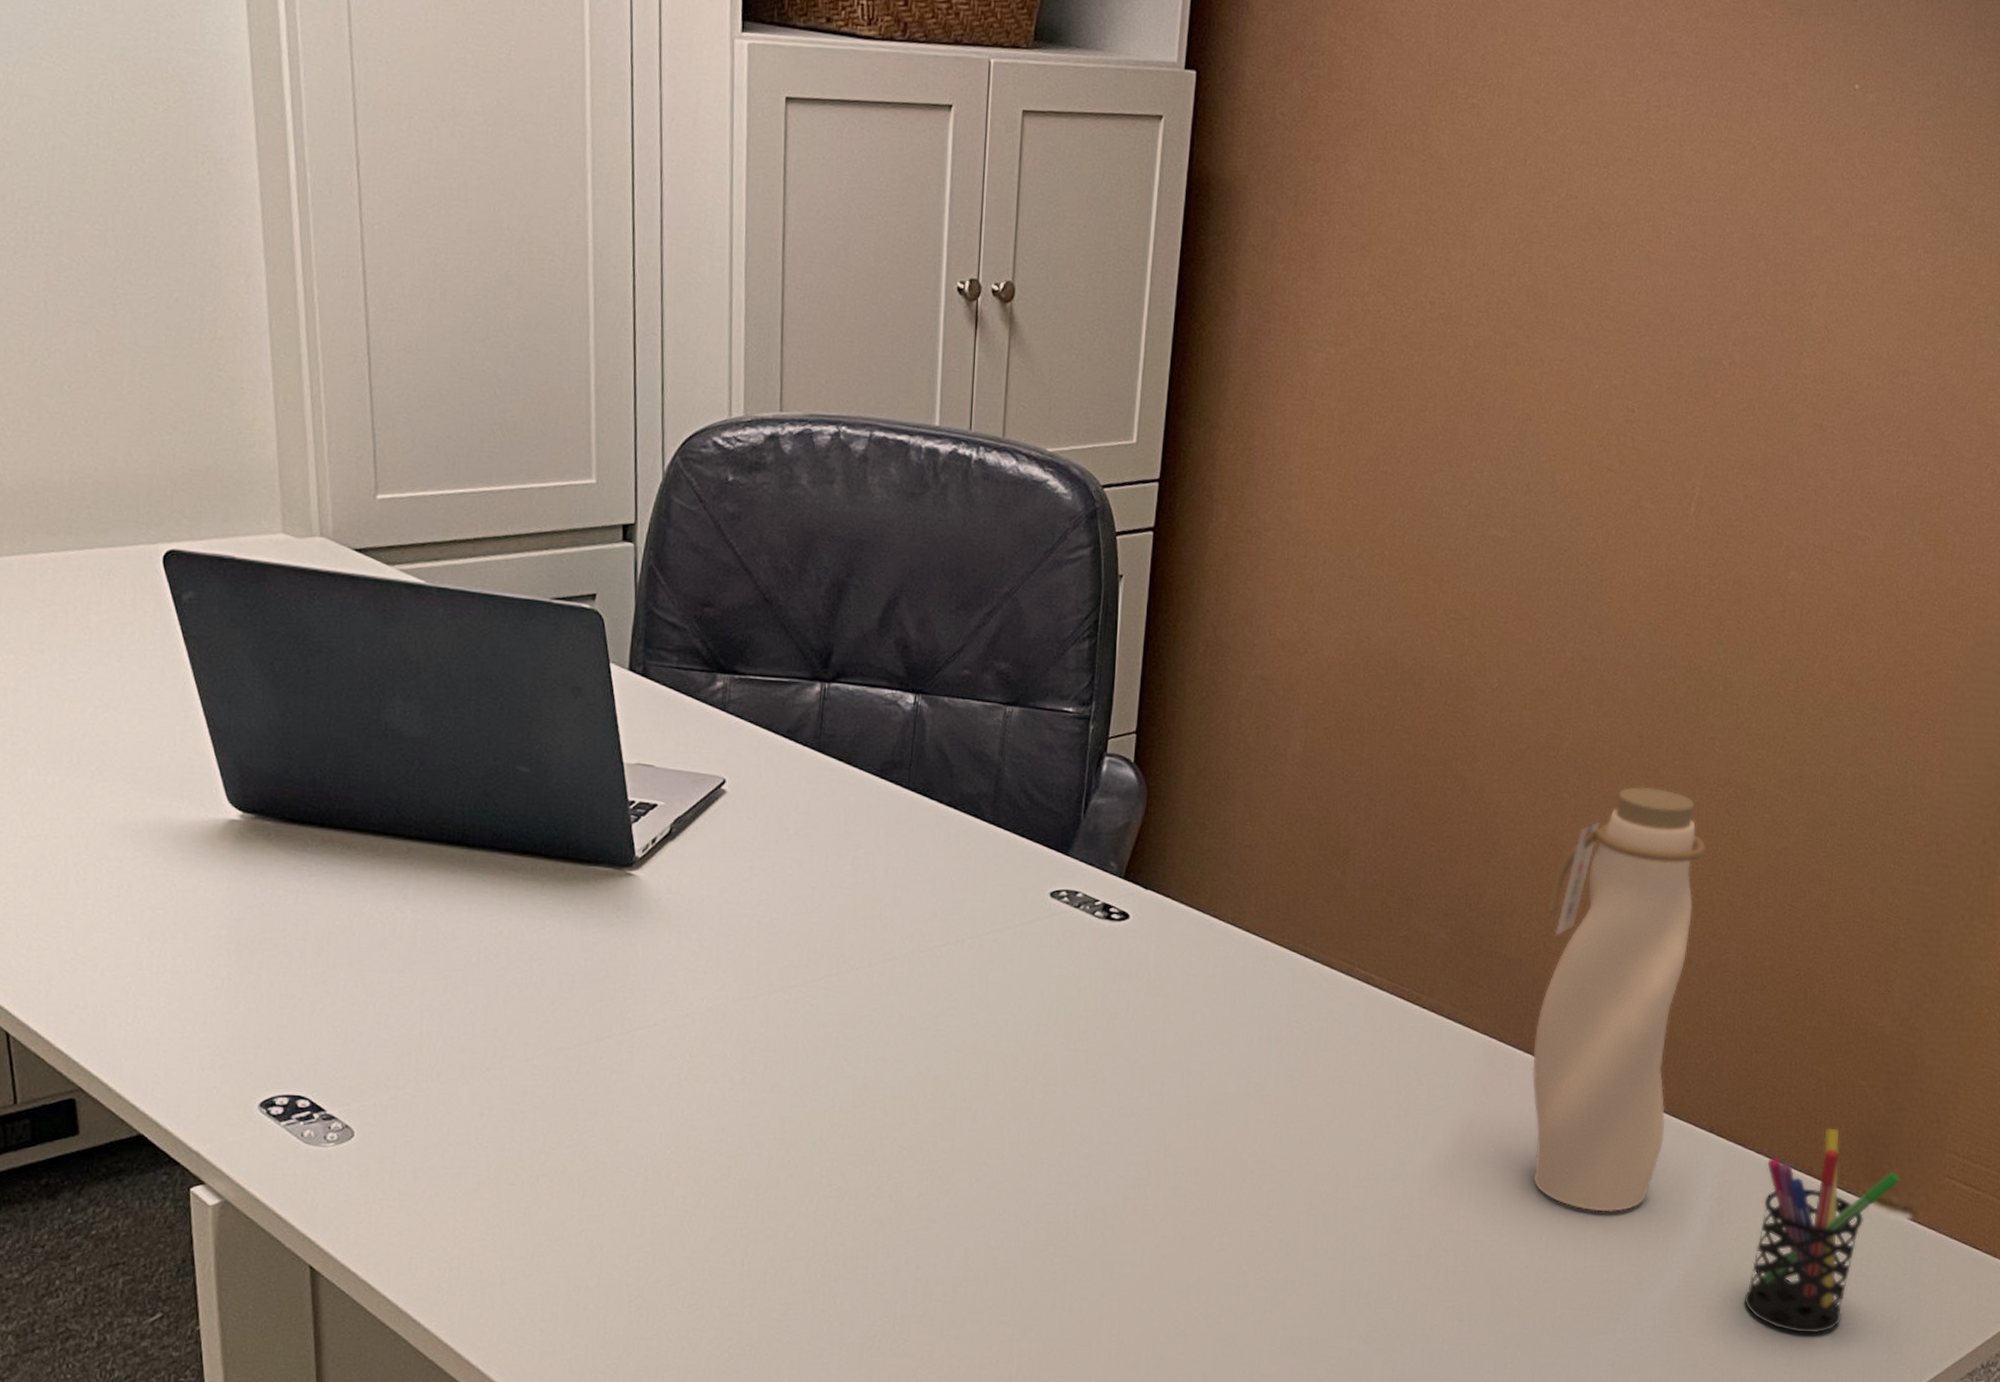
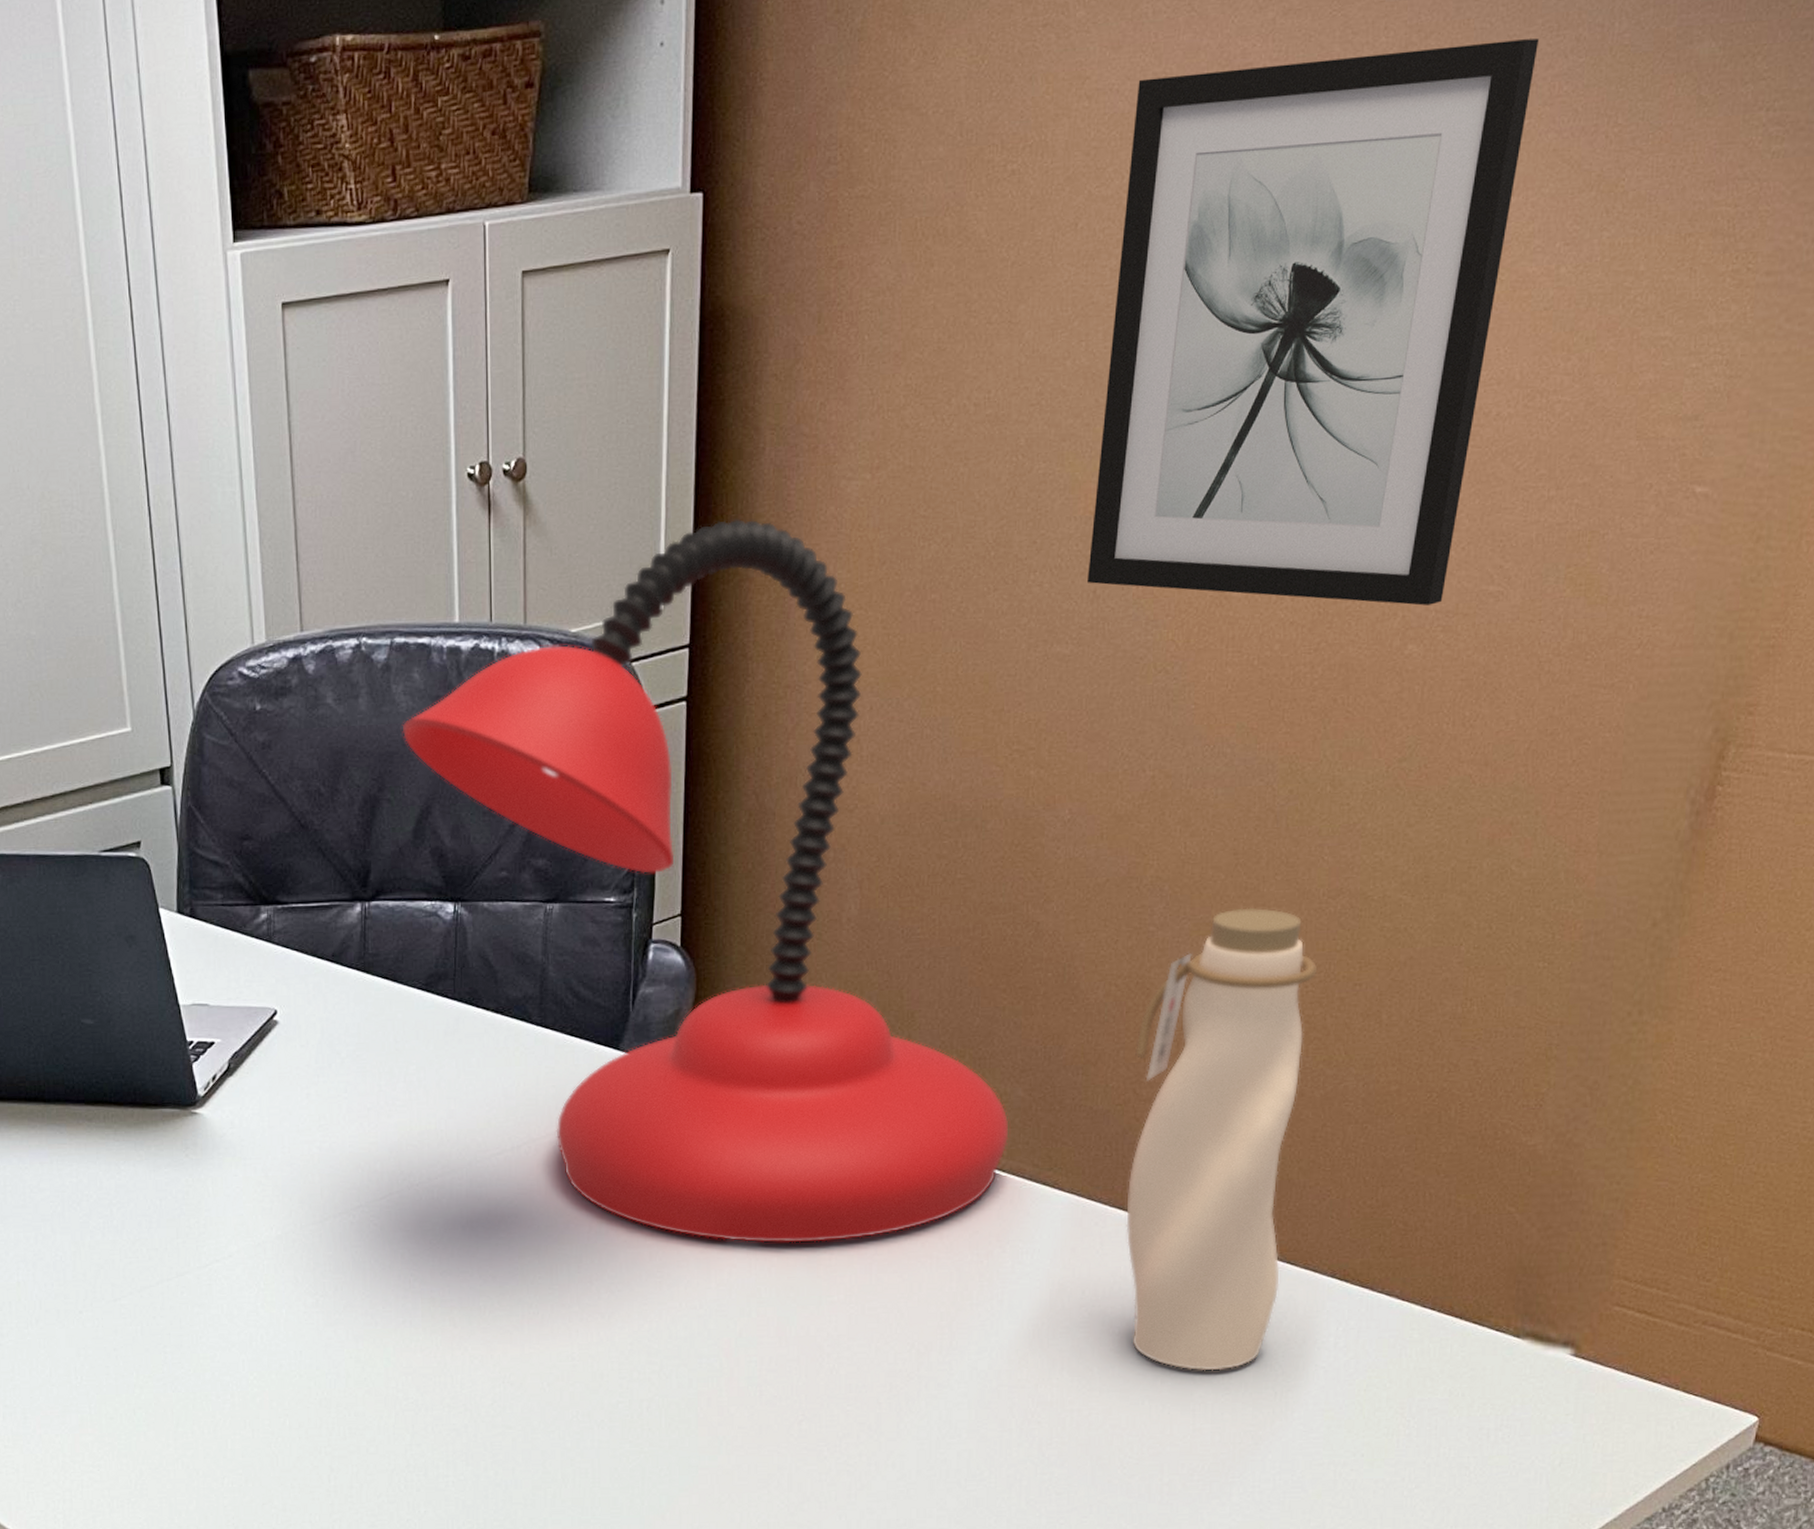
desk lamp: none [875,369,1431,1060] -> present [402,518,1009,1243]
wall art: none [1522,47,1909,540] -> present [1087,38,1540,606]
pen holder: present [1744,1128,1900,1334] -> none [1377,1261,1559,1486]

